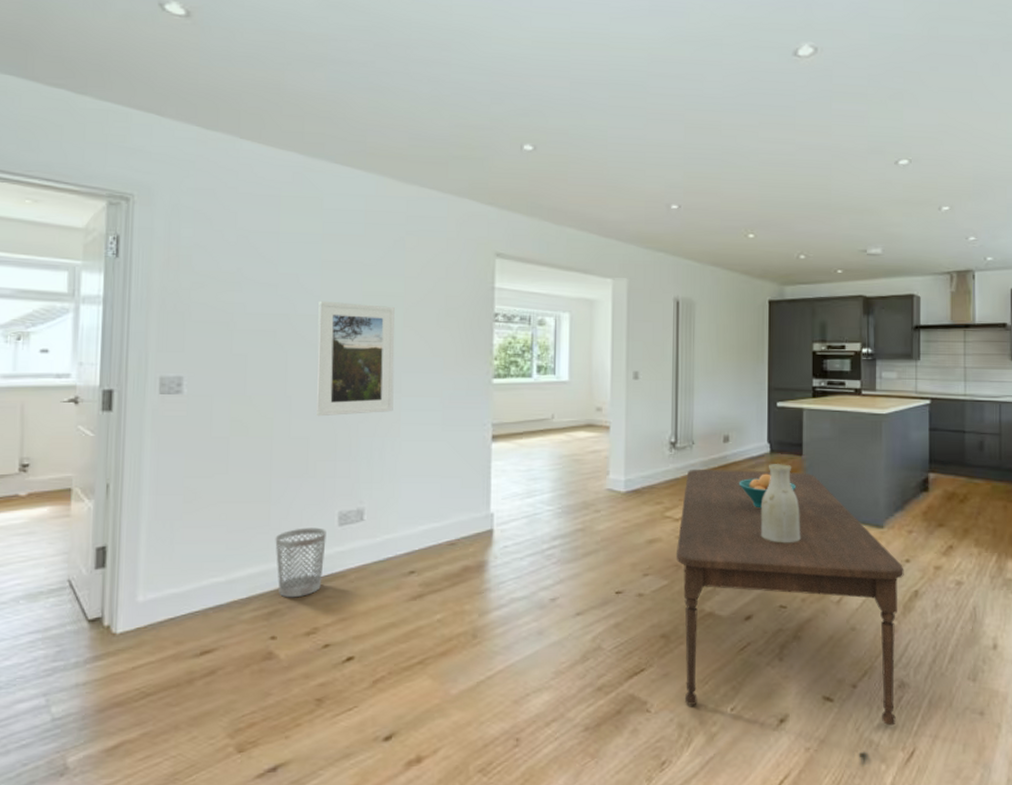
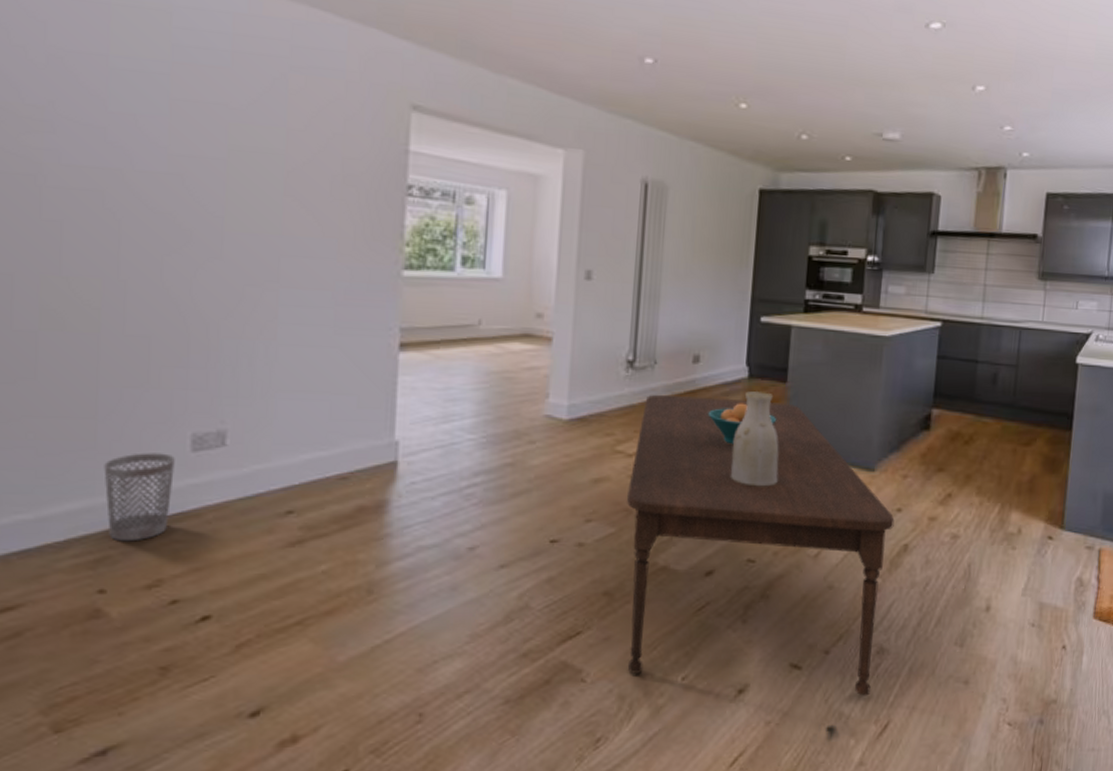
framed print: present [317,300,395,417] -> none [162,153,272,309]

